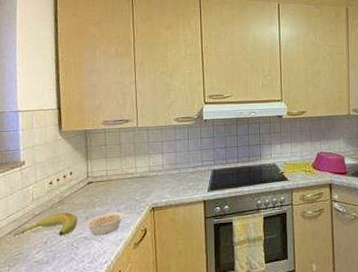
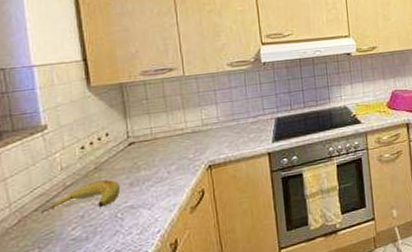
legume: present [85,212,125,236] -> none [130,174,177,203]

